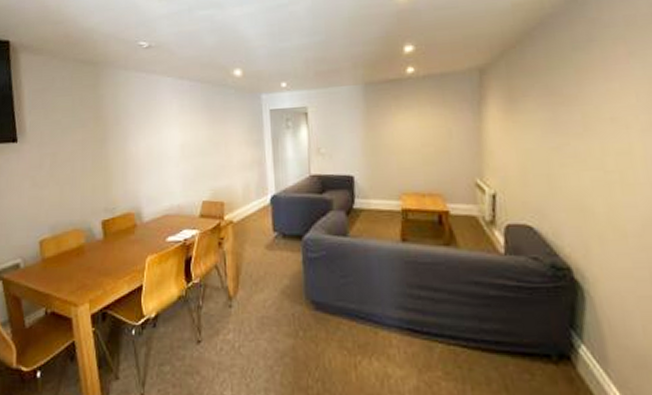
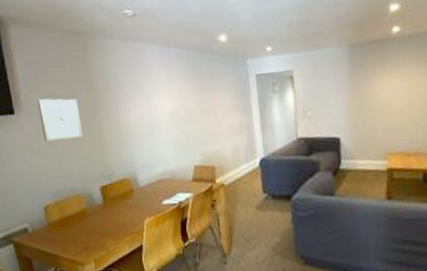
wall art: none [43,127,88,172] -> present [38,98,83,142]

